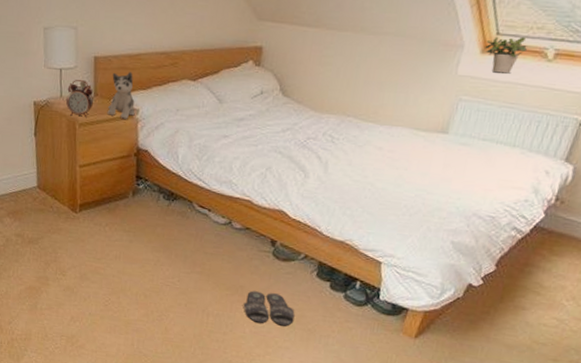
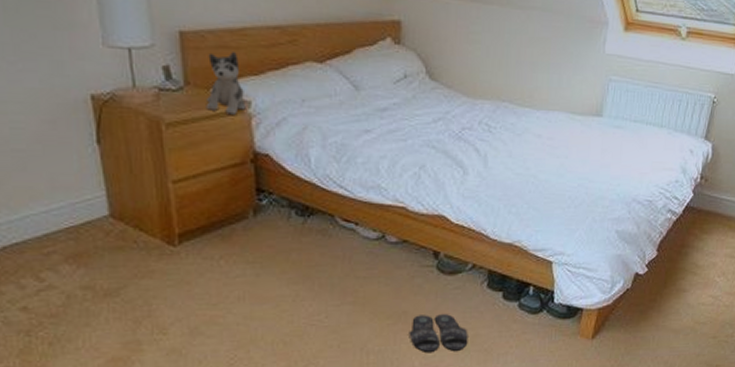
alarm clock: present [66,80,93,117] -> none [143,63,184,114]
potted plant: present [485,36,528,74] -> none [627,14,665,52]

